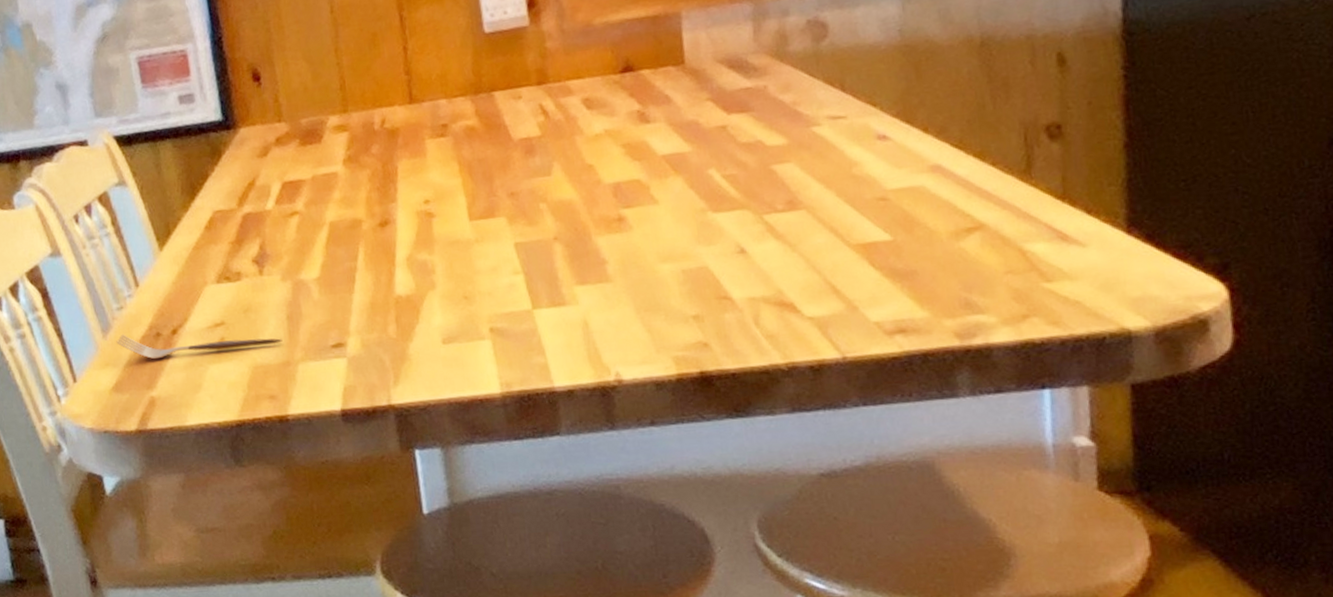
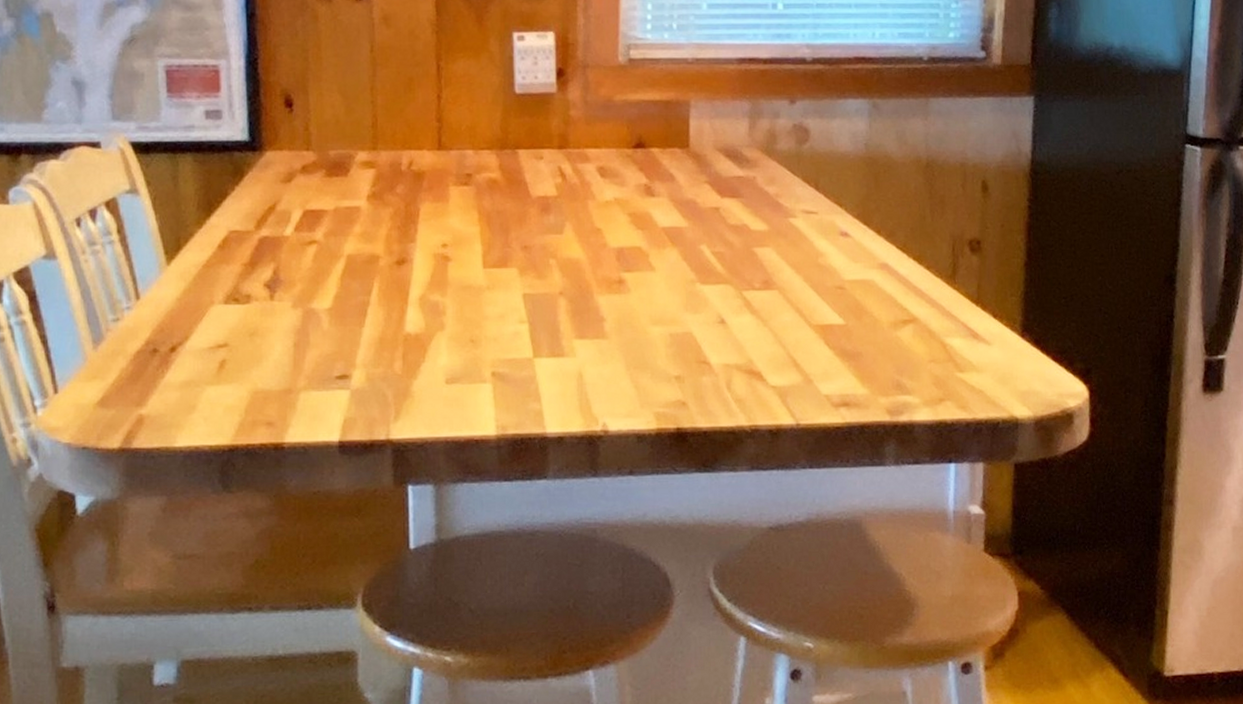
fork: present [116,335,283,360] -> none [108,348,287,376]

